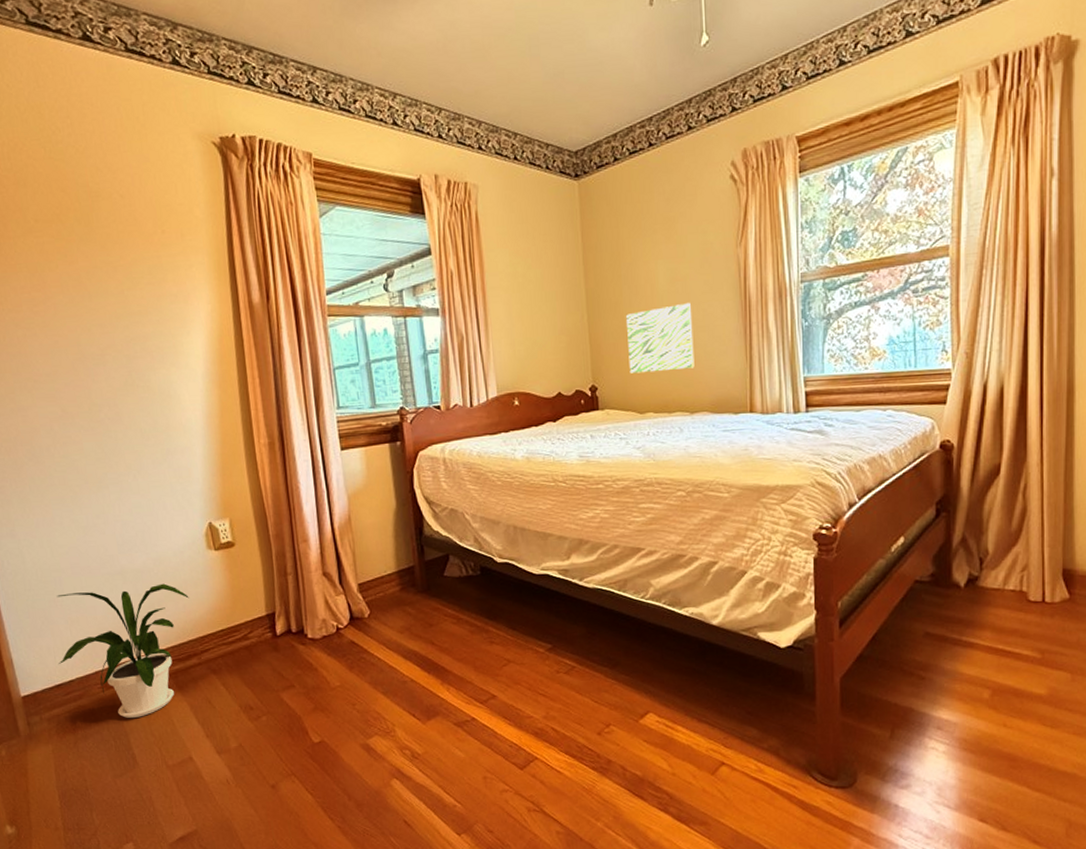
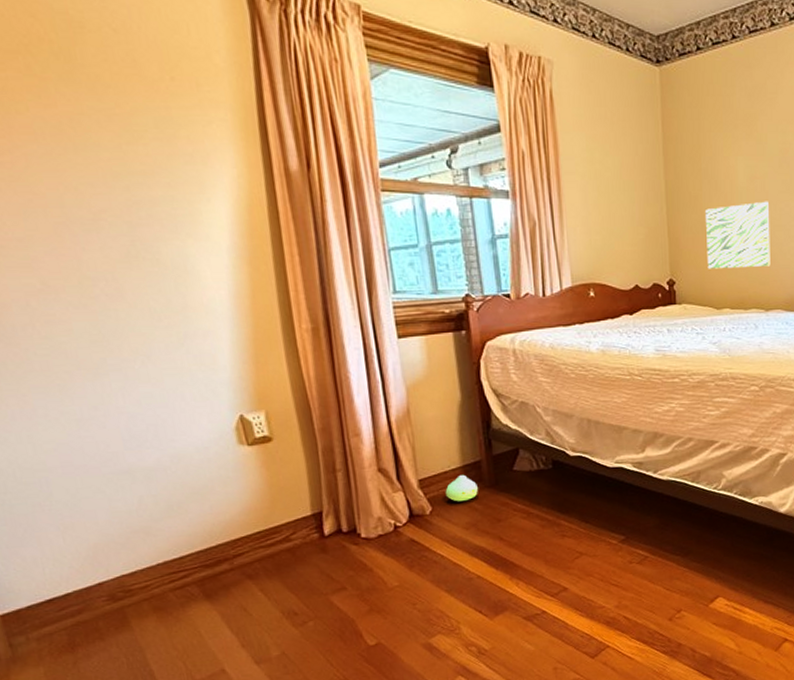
house plant: present [56,583,189,719] -> none [42,483,217,633]
plush toy: none [382,579,412,606] -> present [445,474,478,502]

